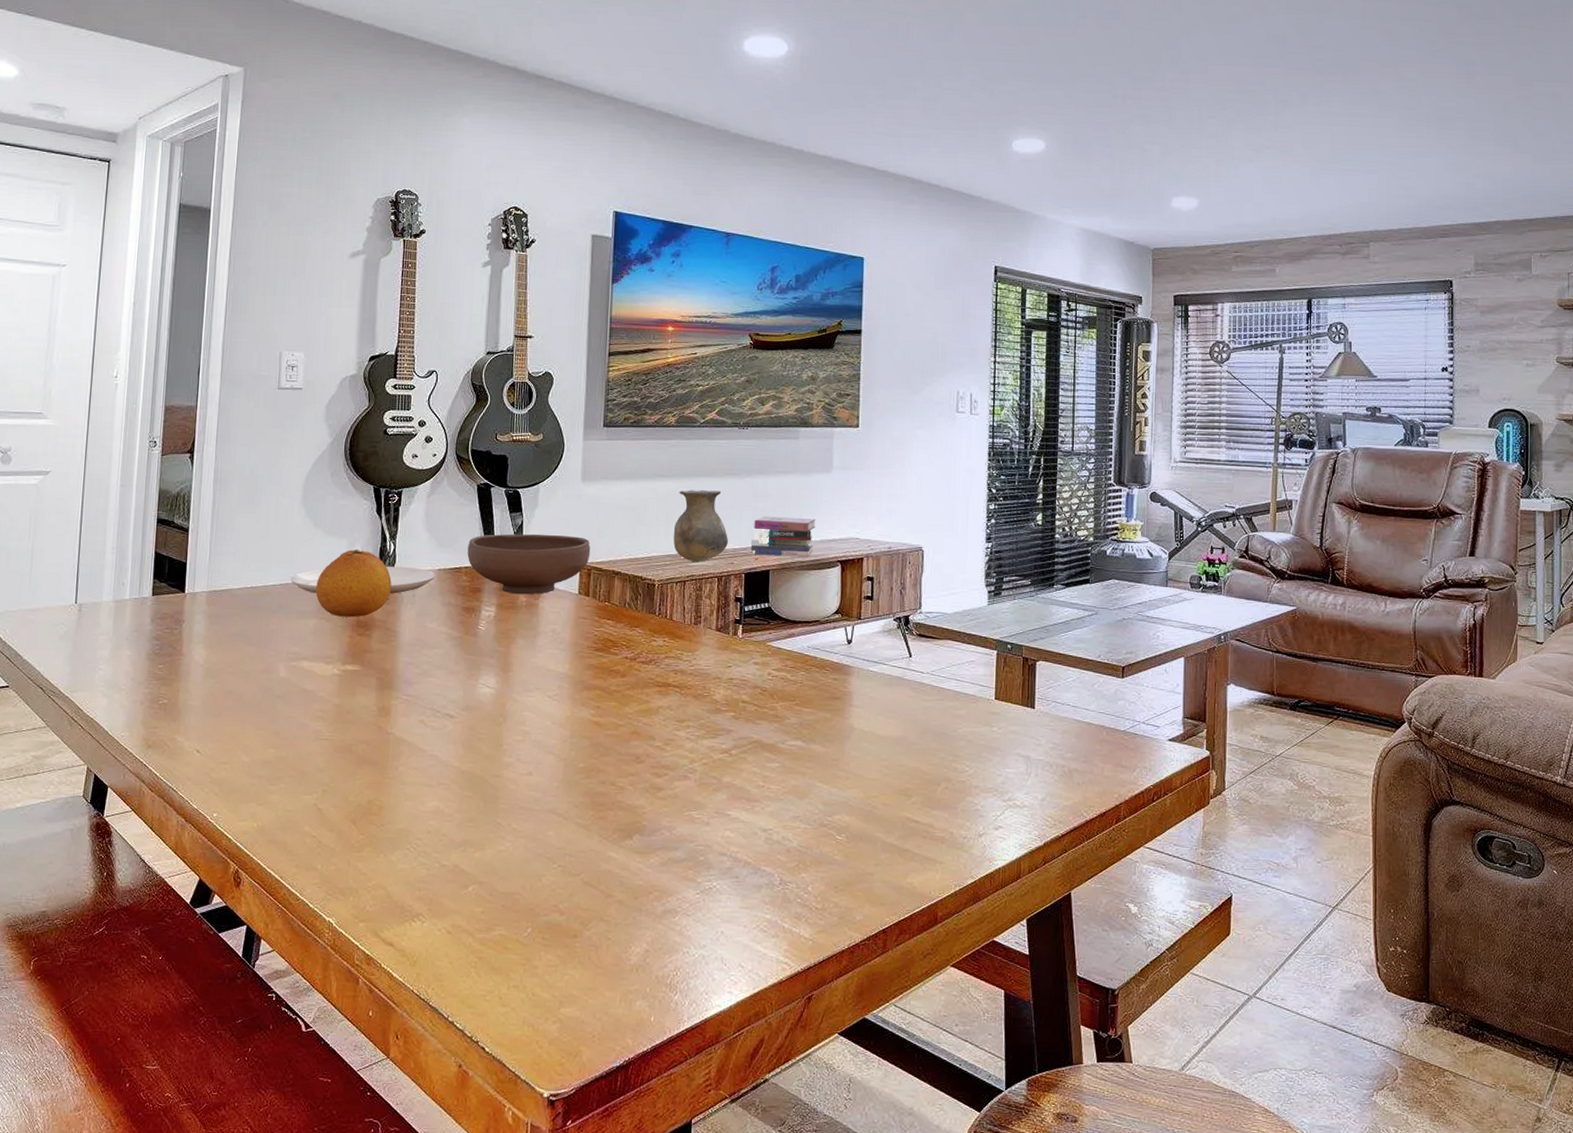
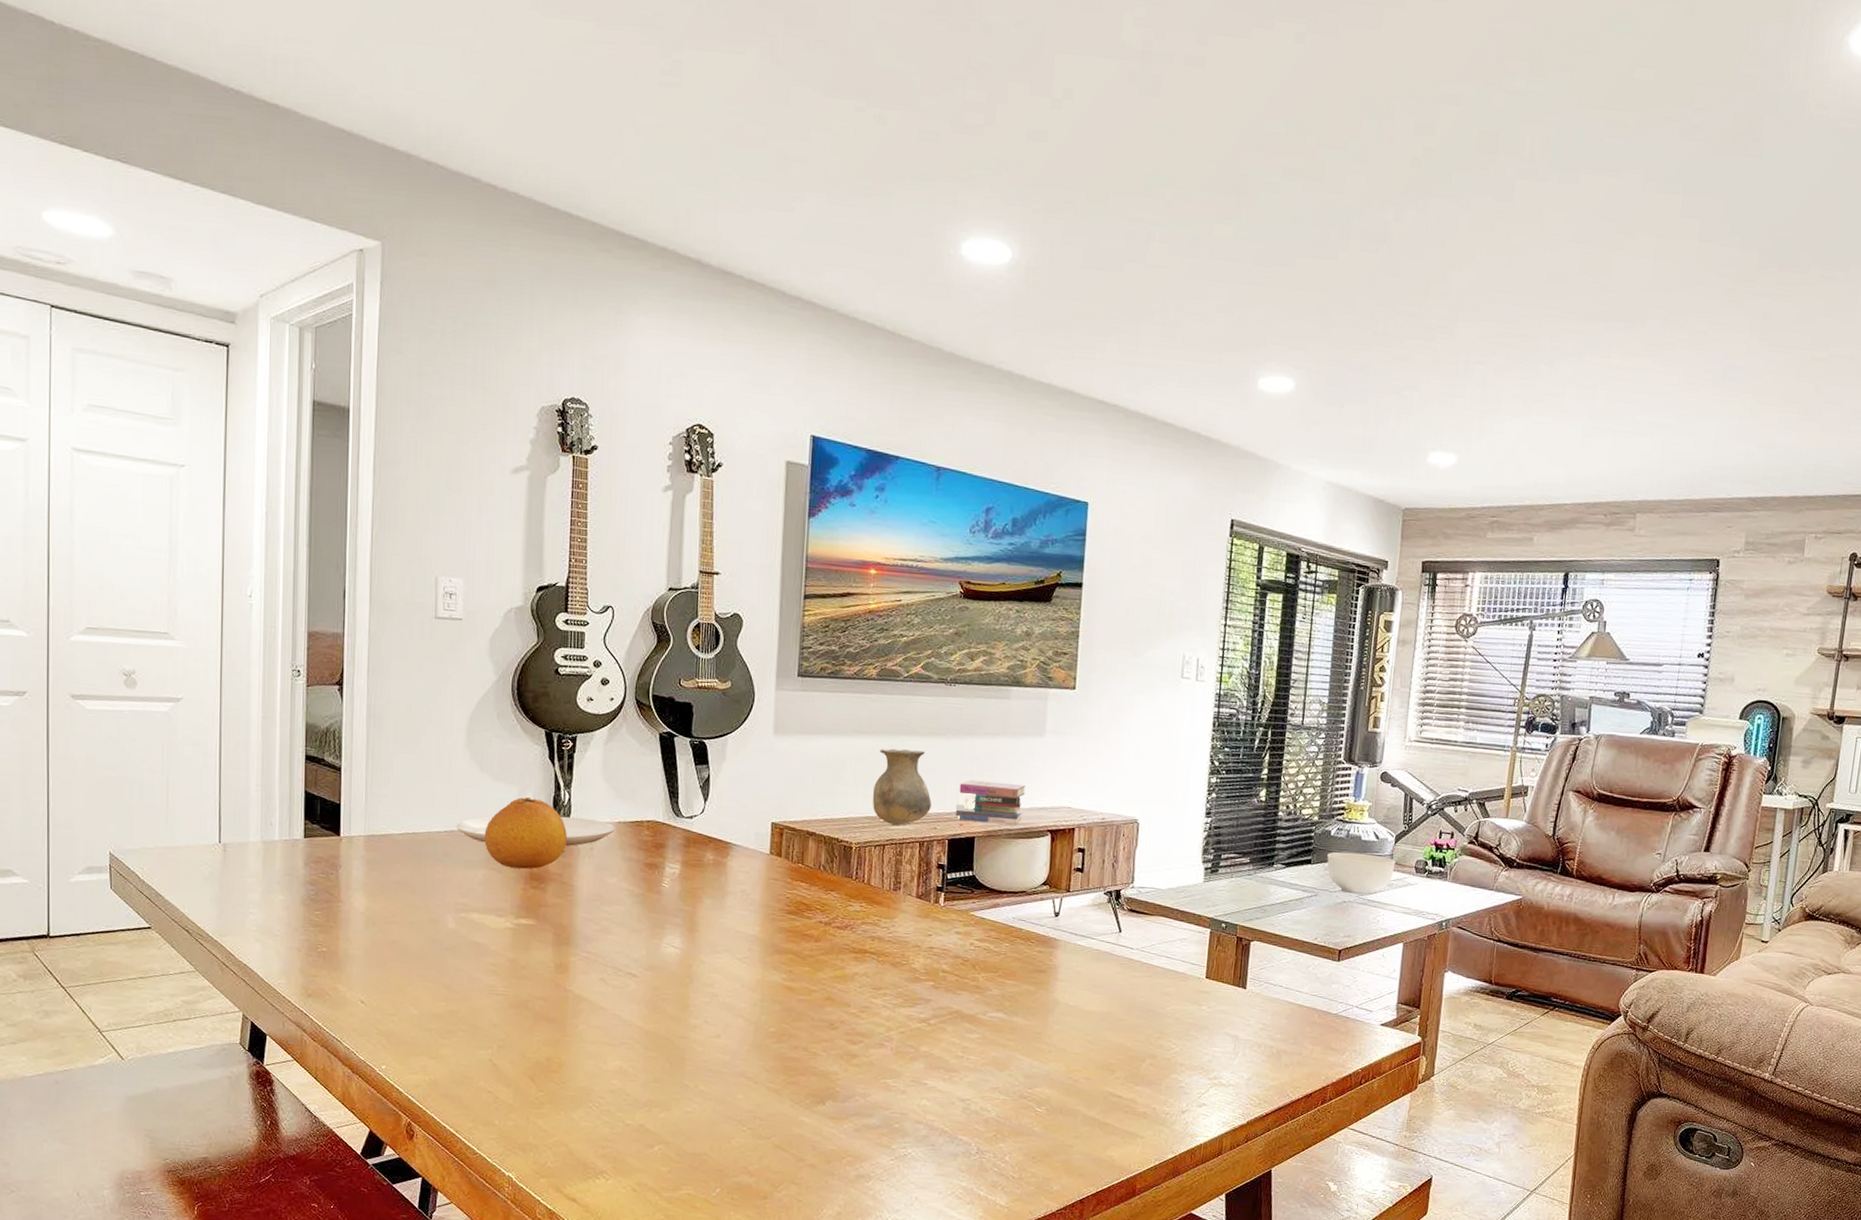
bowl: present [467,533,591,595] -> none [649,787,783,853]
bowl: none [1104,570,1171,612] -> present [1327,851,1396,896]

